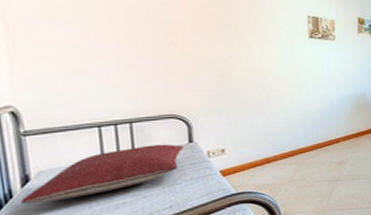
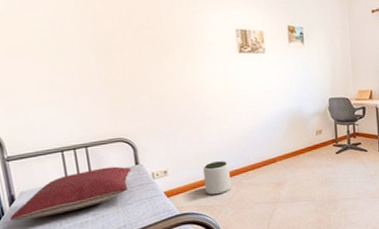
plant pot: none [265,140,293,174] -> present [203,161,231,195]

